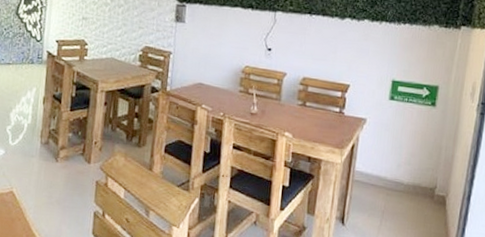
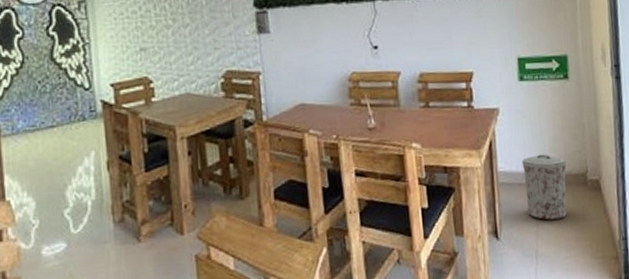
trash can: none [374,164,419,221] -> present [521,154,567,220]

